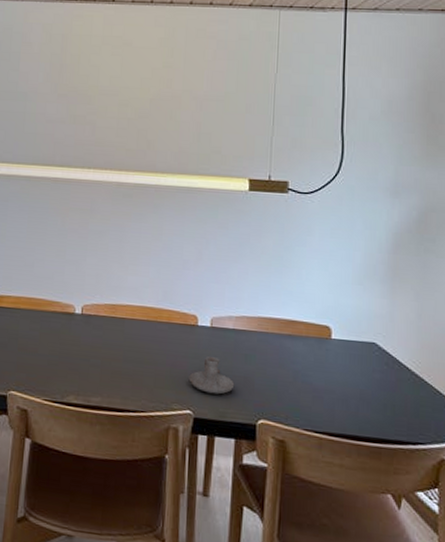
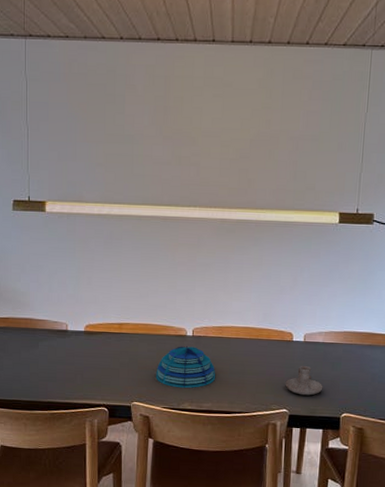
decorative bowl: none [37,325,107,378] -> present [156,346,216,389]

